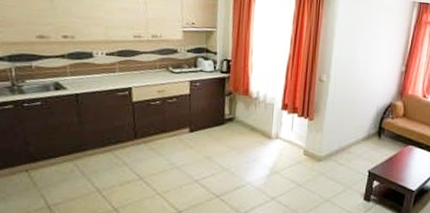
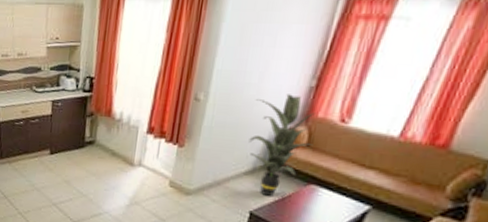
indoor plant: none [363,76,406,158] -> present [248,94,315,197]

